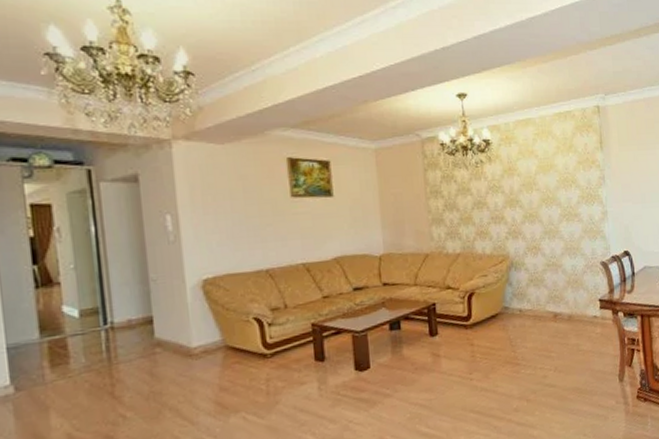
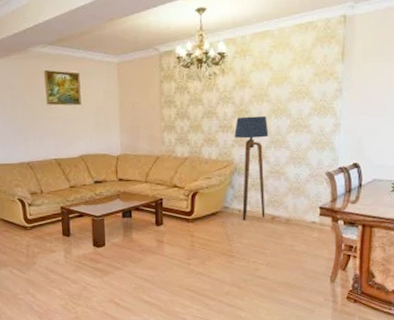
floor lamp: none [507,205,547,321] -> present [234,115,269,220]

